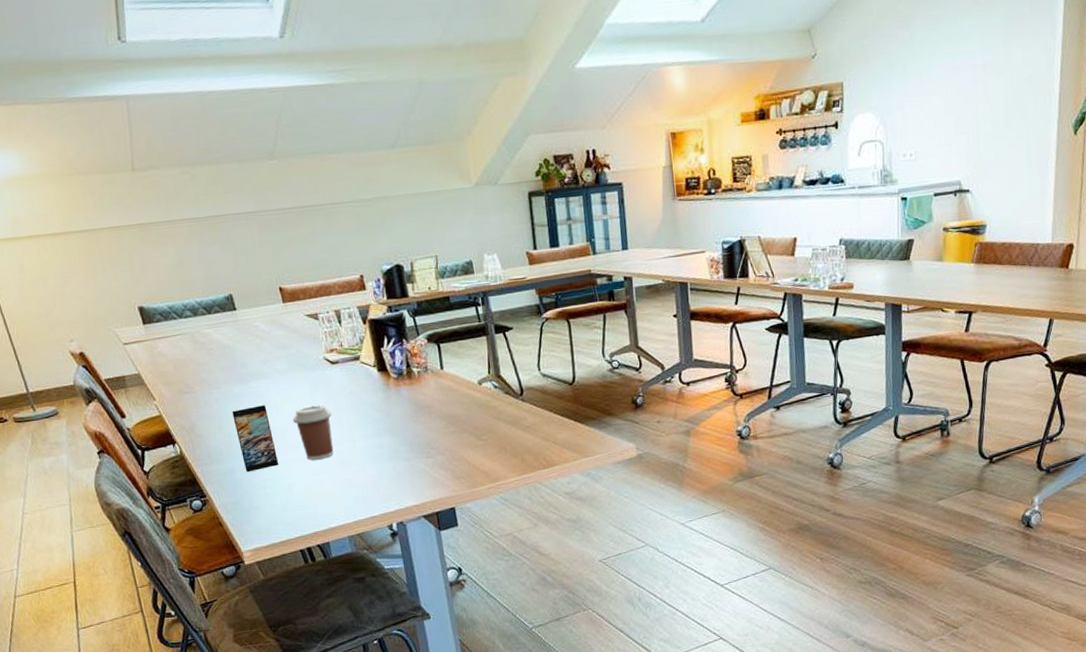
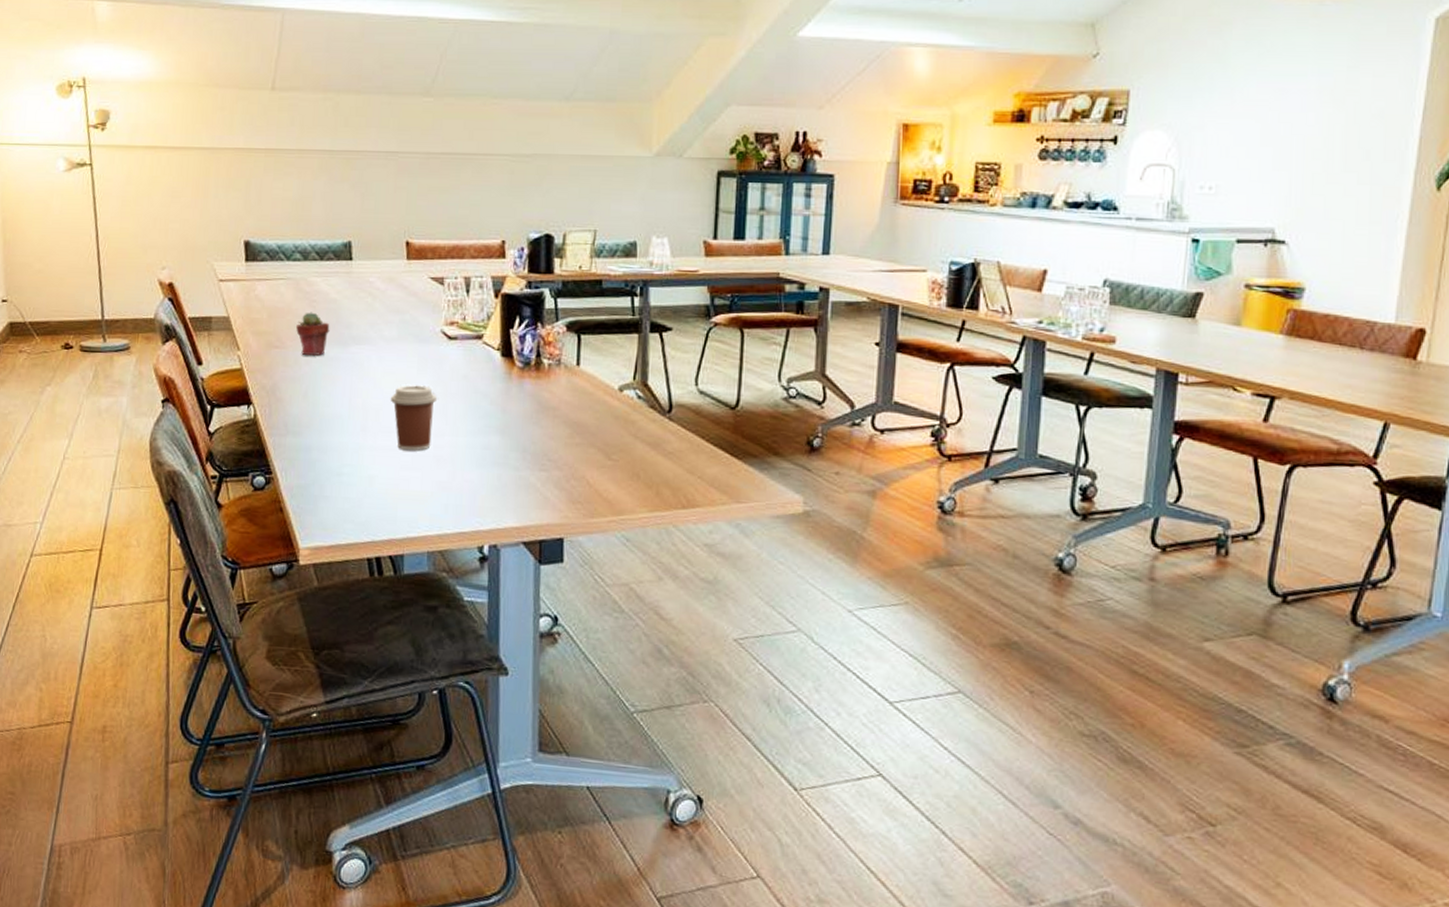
potted succulent: none [200,359,230,396] -> present [296,312,330,356]
smartphone: present [232,405,278,473] -> none [322,375,364,453]

